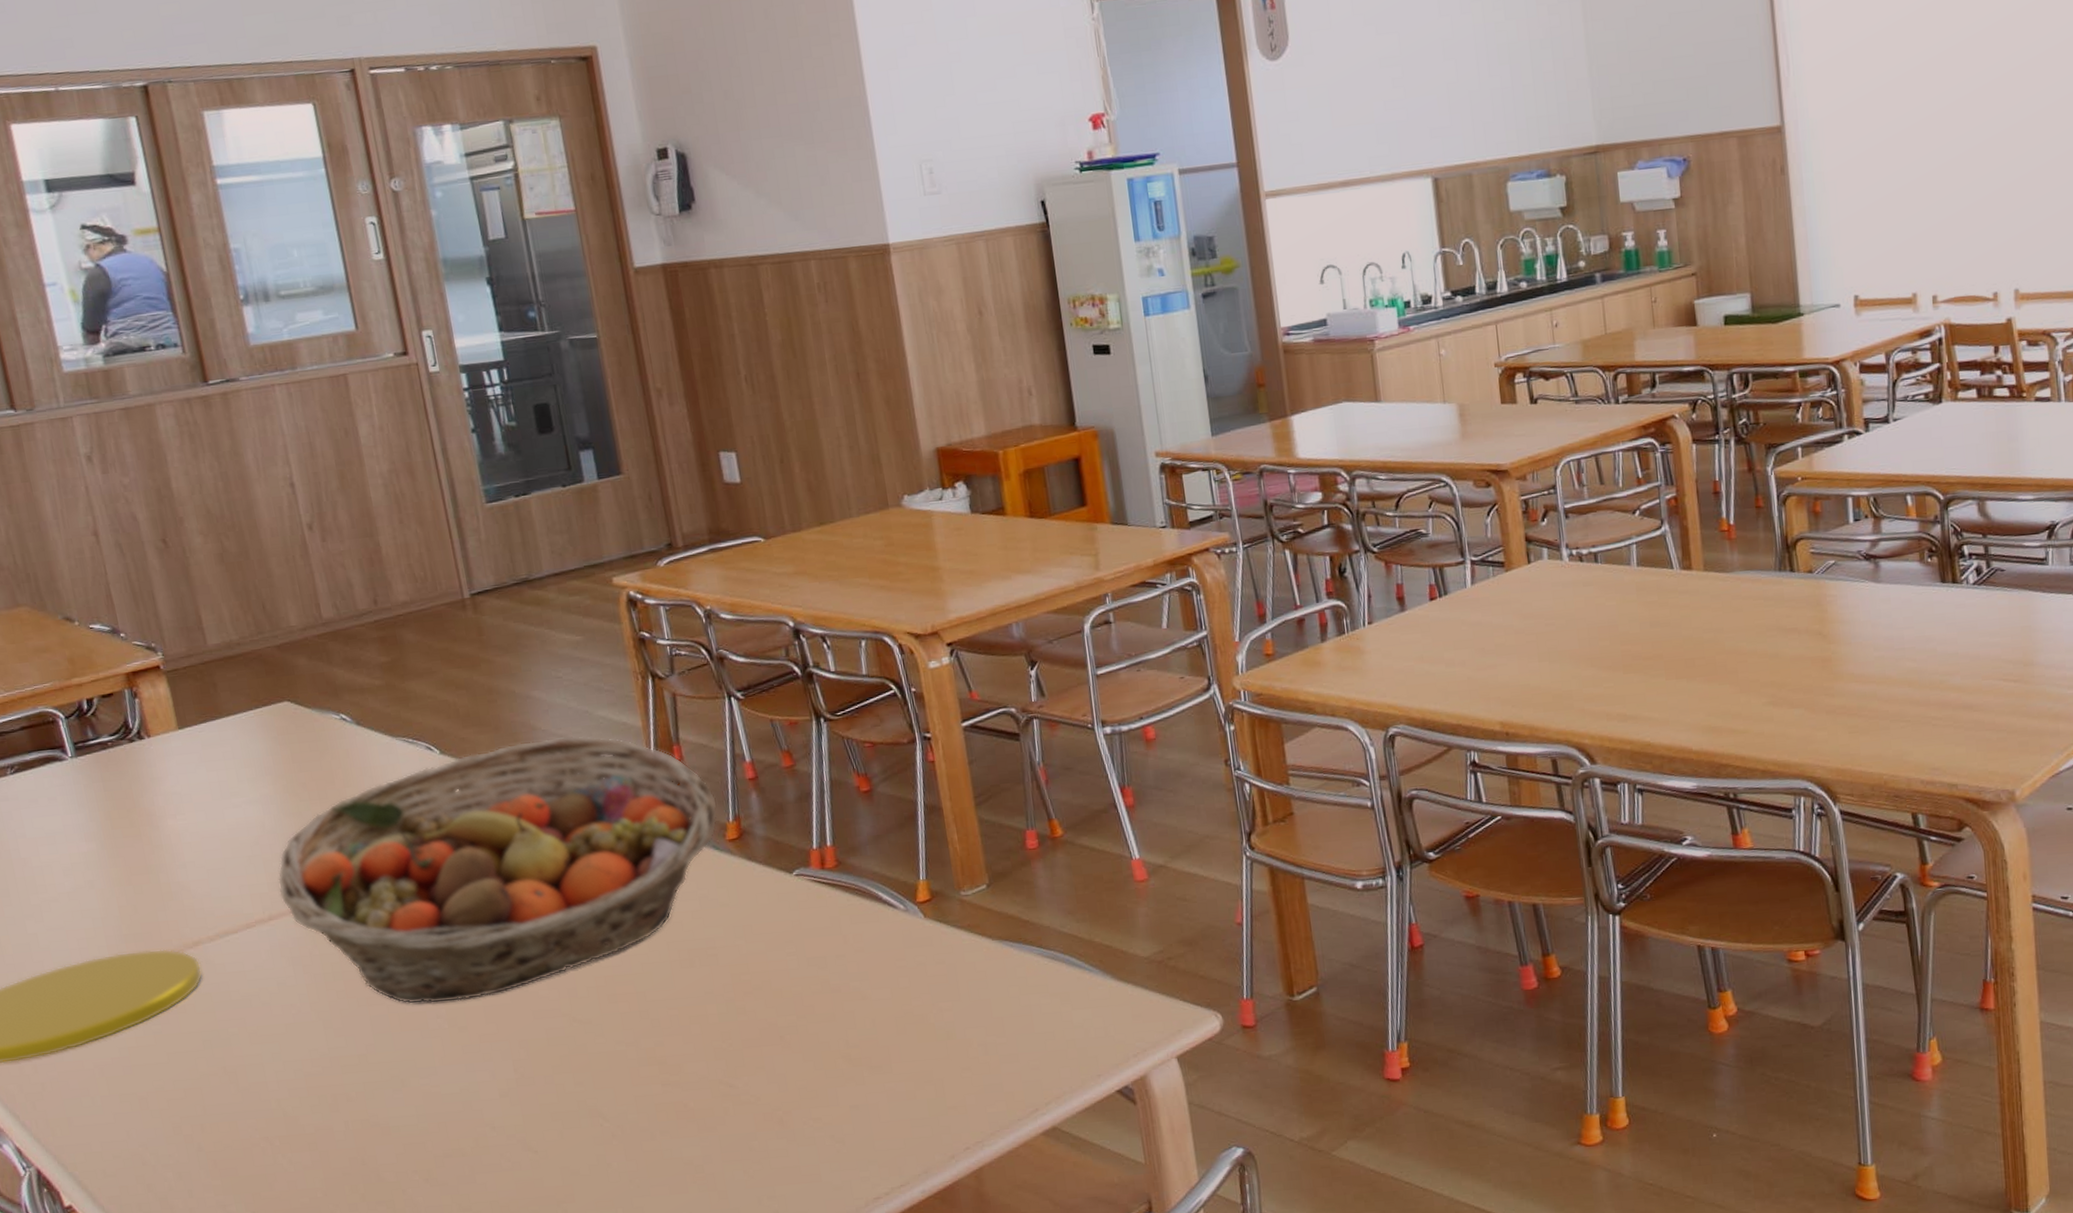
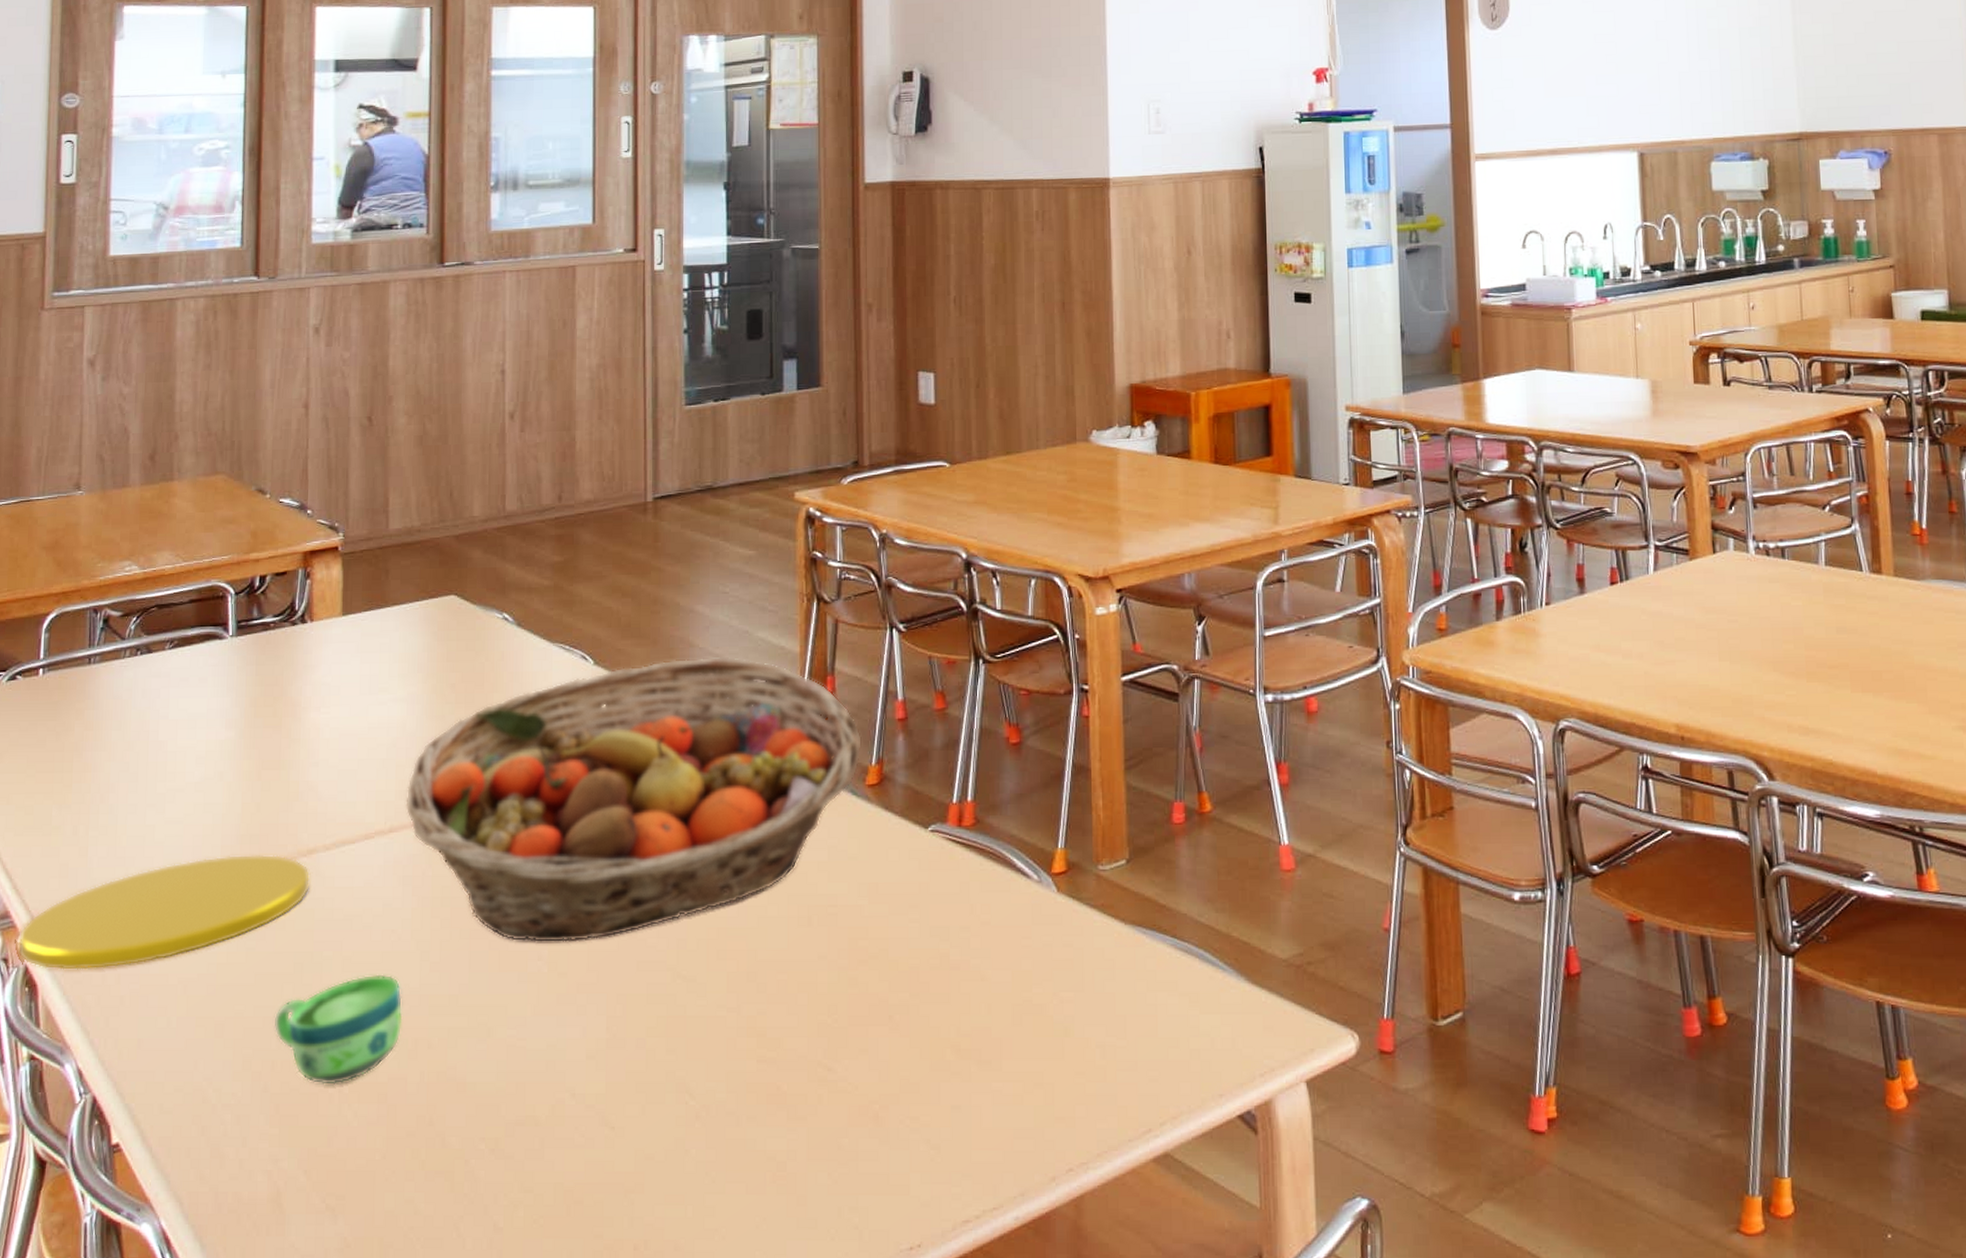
cup: none [193,1042,320,1141] -> present [273,974,403,1085]

